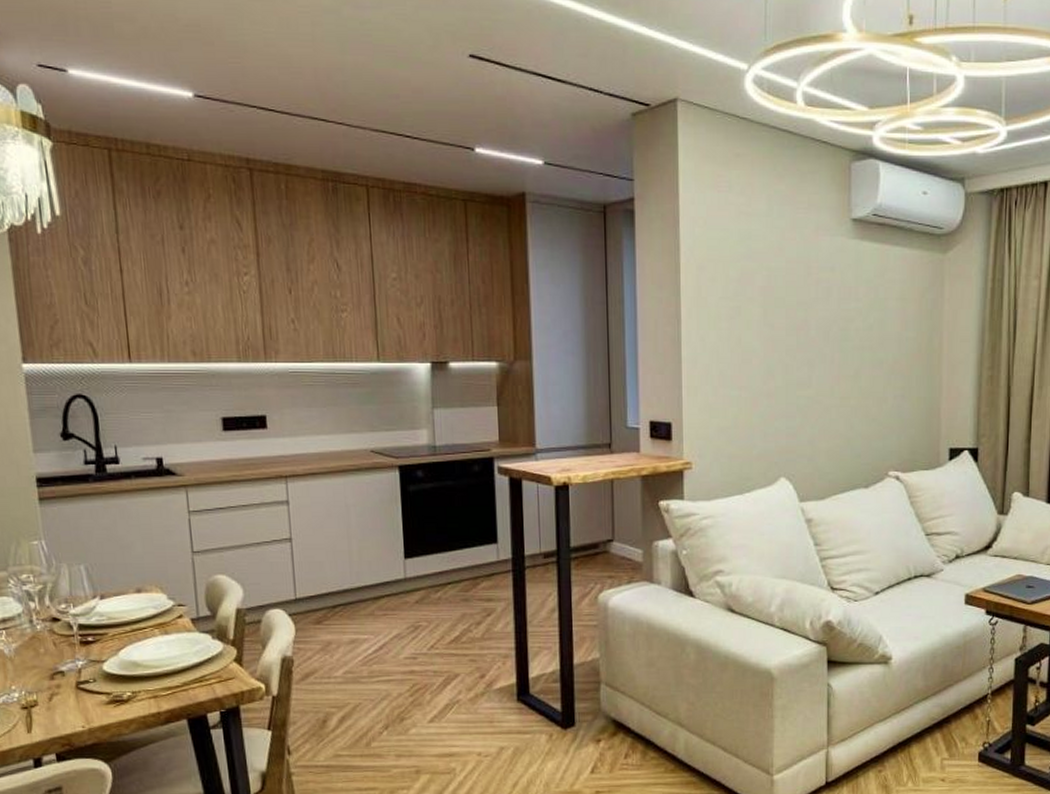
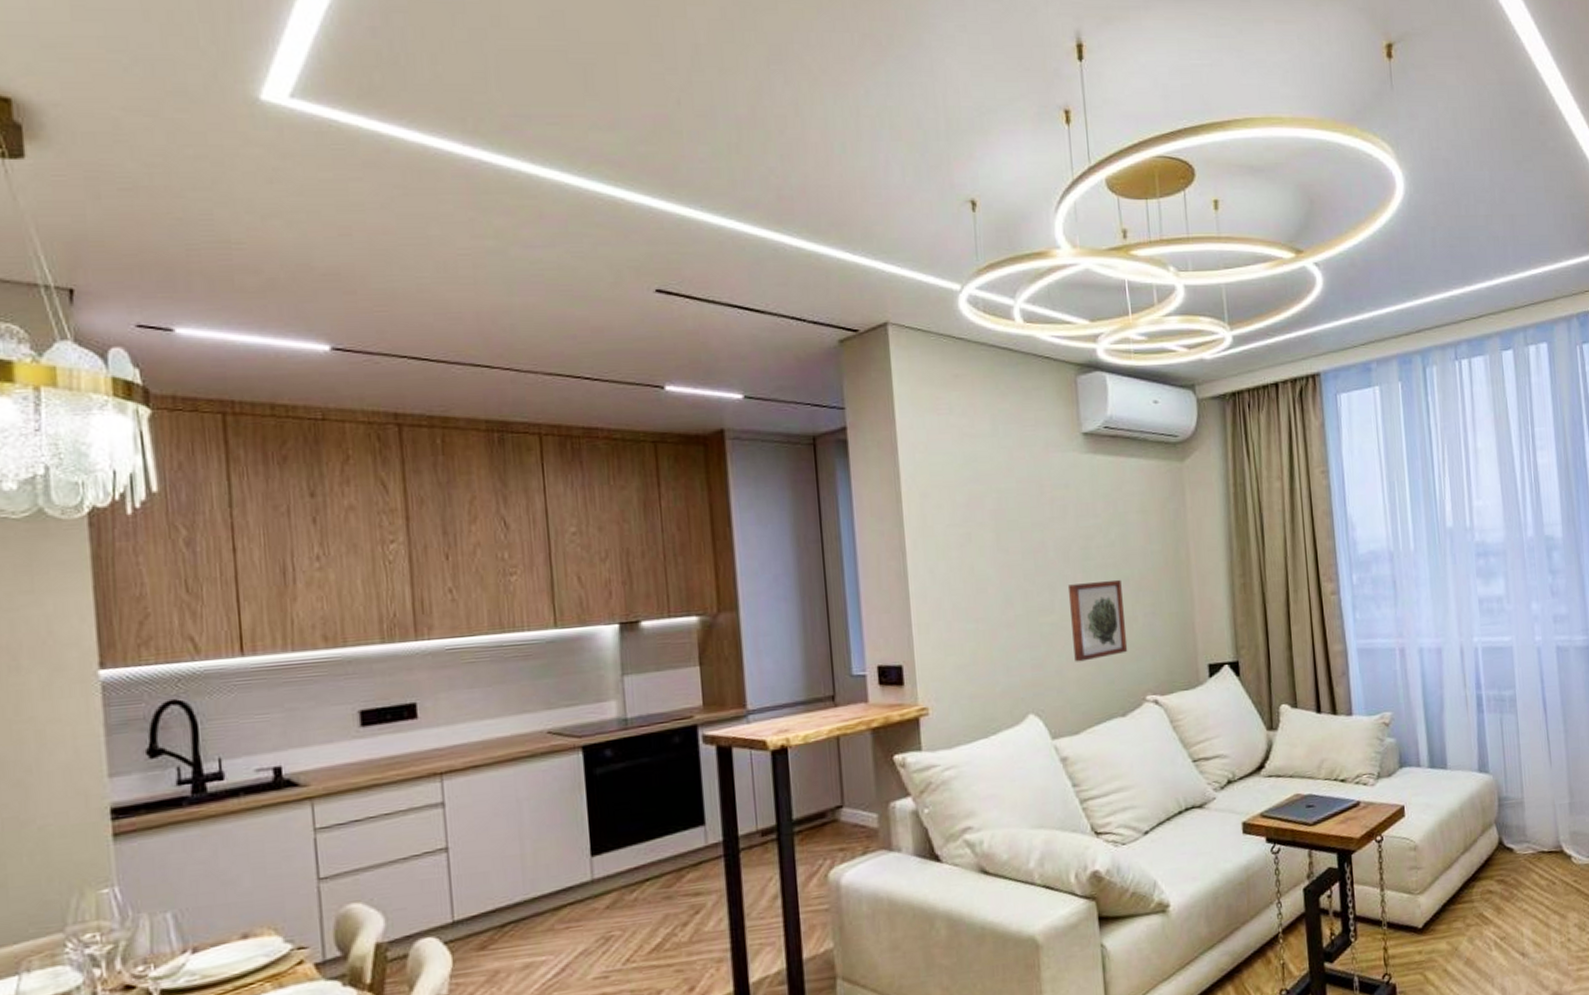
wall art: none [825,361,876,435] -> present [1067,579,1128,662]

